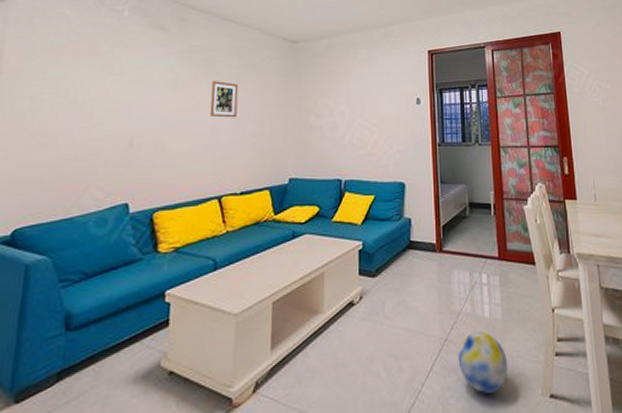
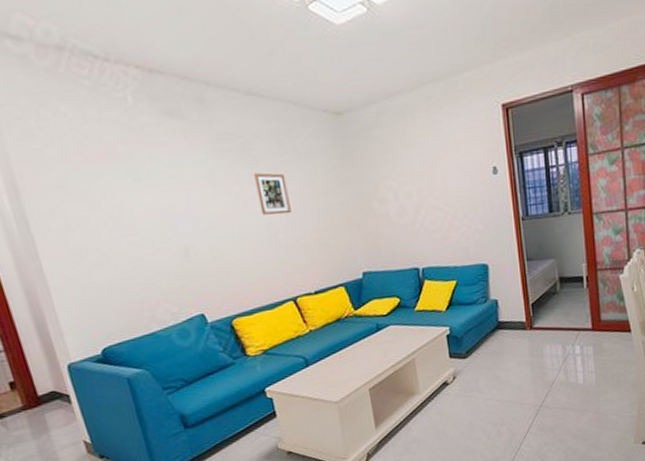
ball: present [458,331,508,394] -> none [553,396,602,446]

